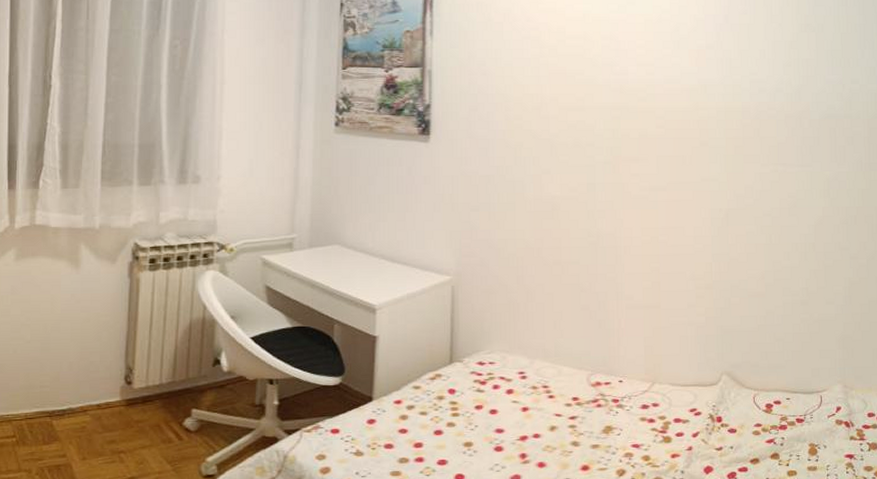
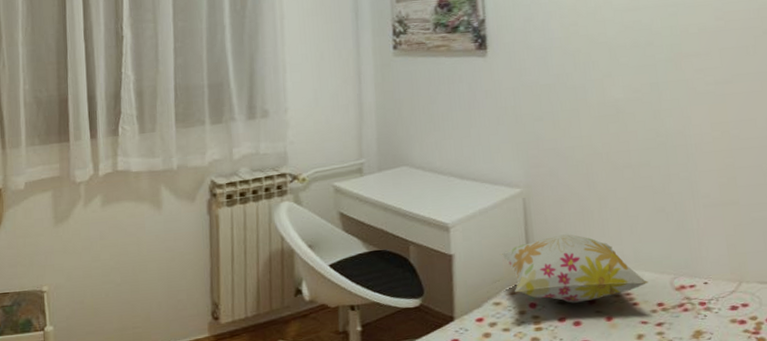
decorative pillow: none [423,324,566,392] -> present [499,234,649,304]

